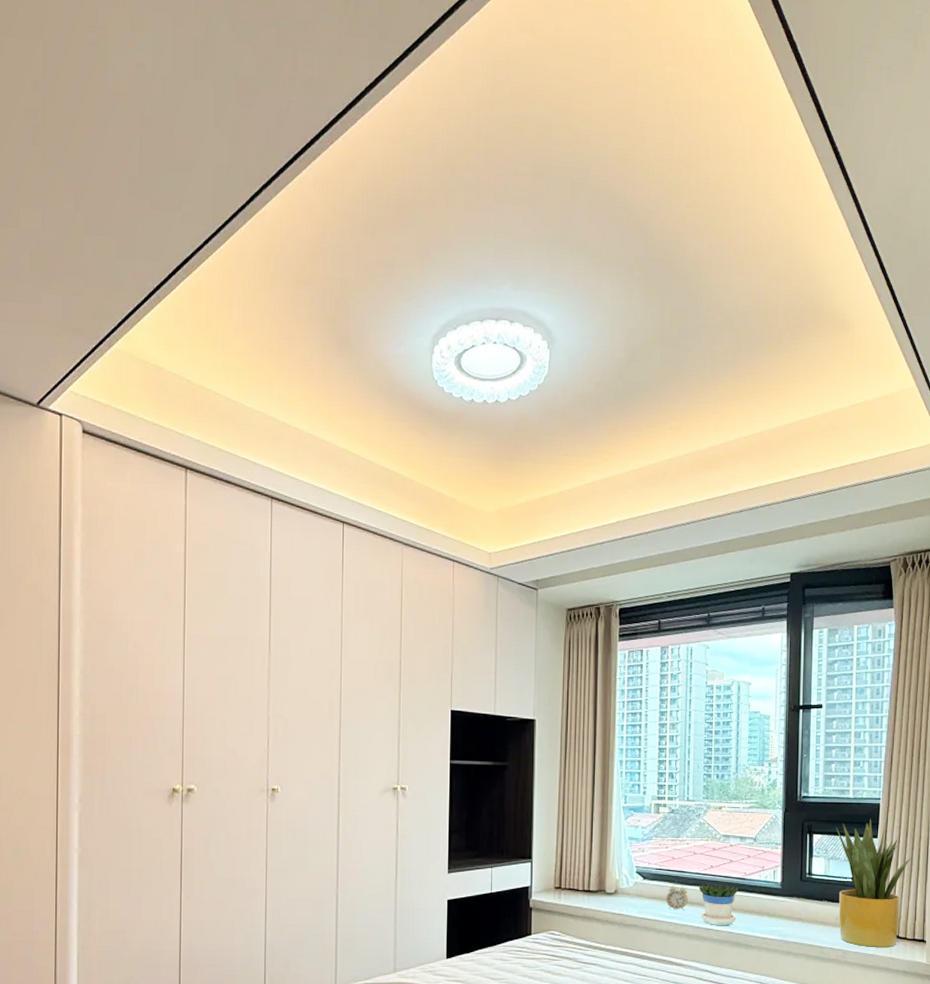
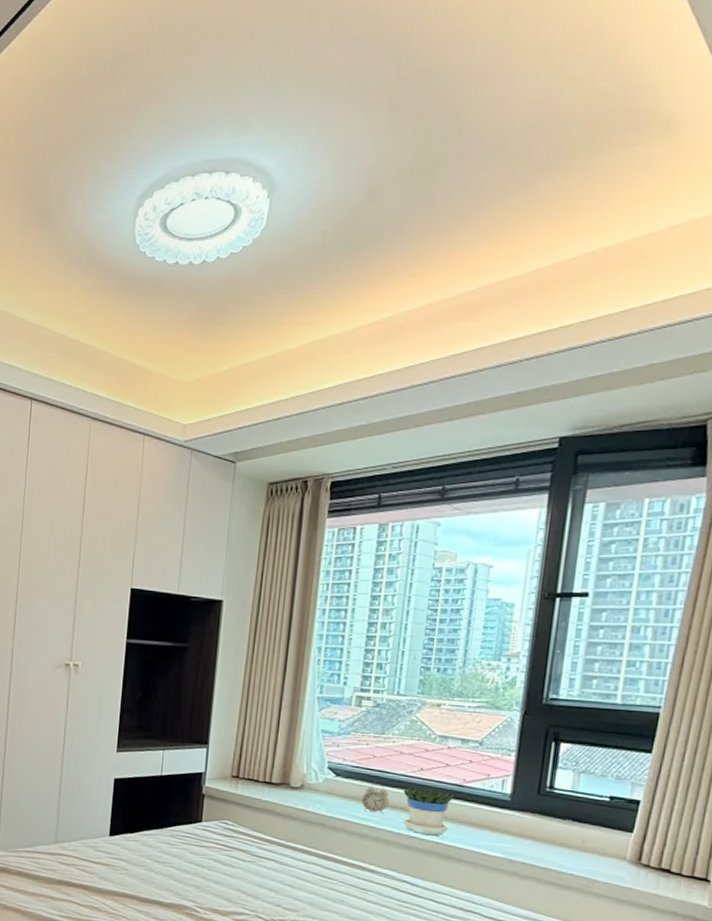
planter: present [836,819,912,947] -> none [585,730,701,882]

